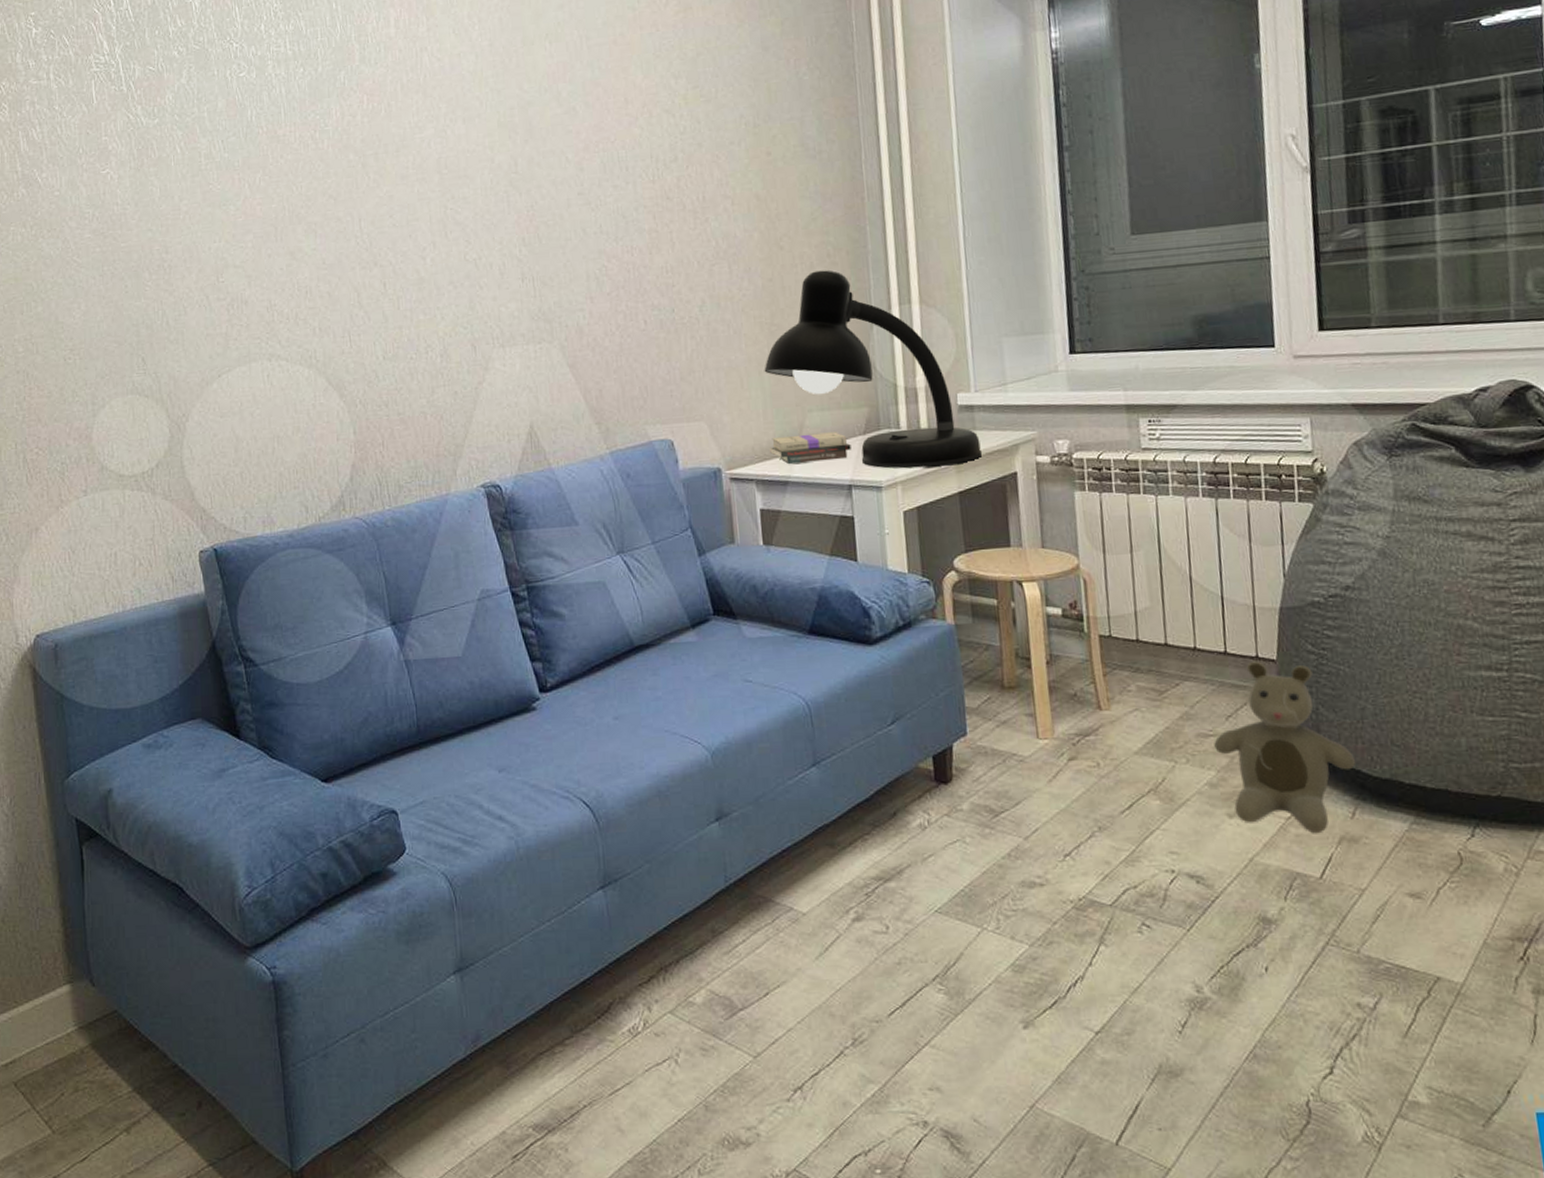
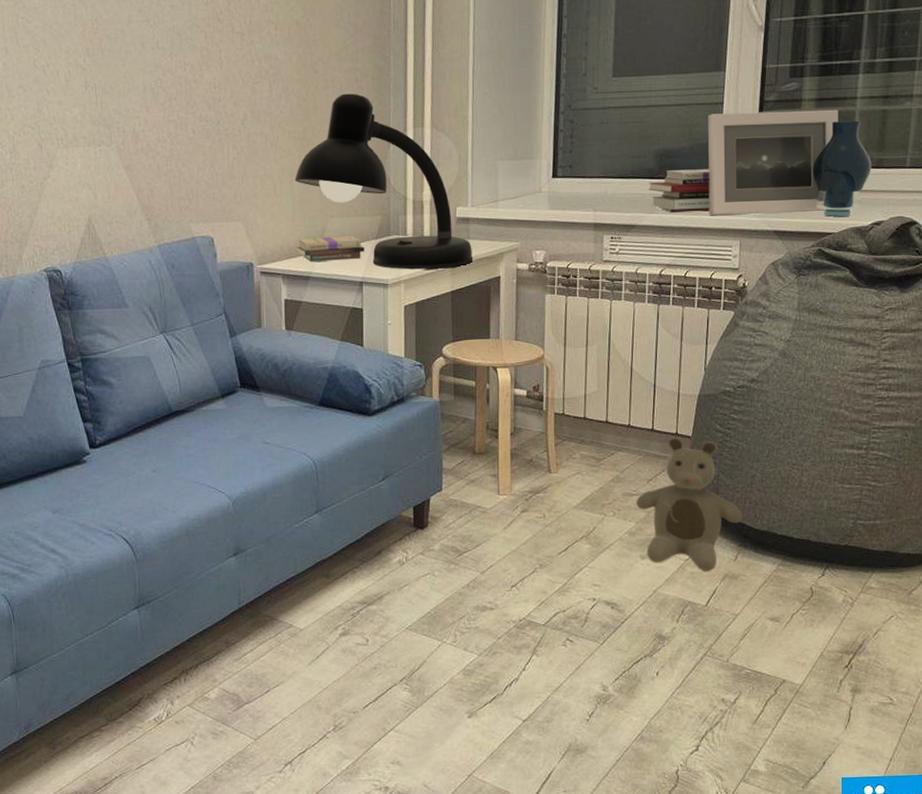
books: none [1188,334,1268,388] -> present [649,169,710,213]
picture frame: none [1253,257,1417,389] -> present [708,109,838,215]
vase: none [1390,268,1467,384] -> present [812,120,872,217]

